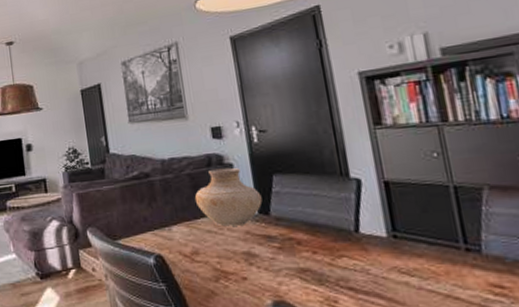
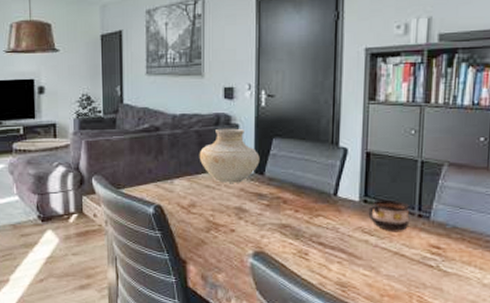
cup: none [400,232,457,270] -> present [368,199,410,231]

